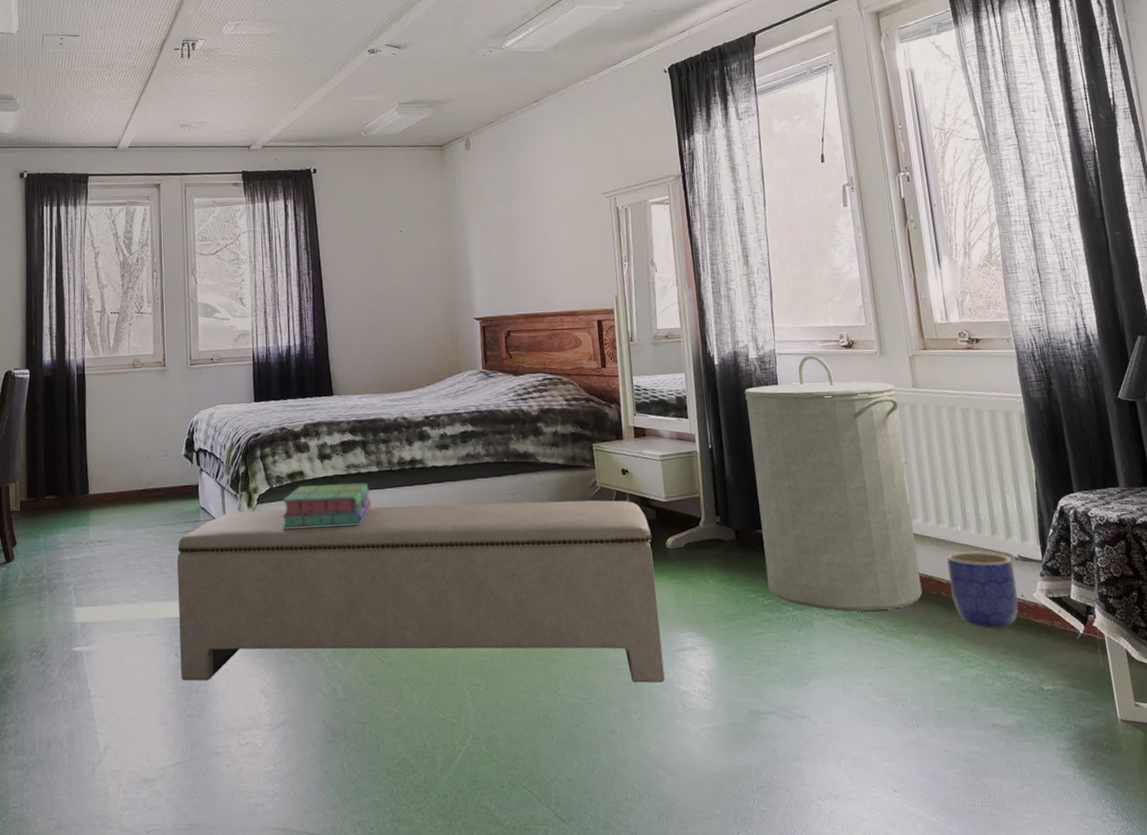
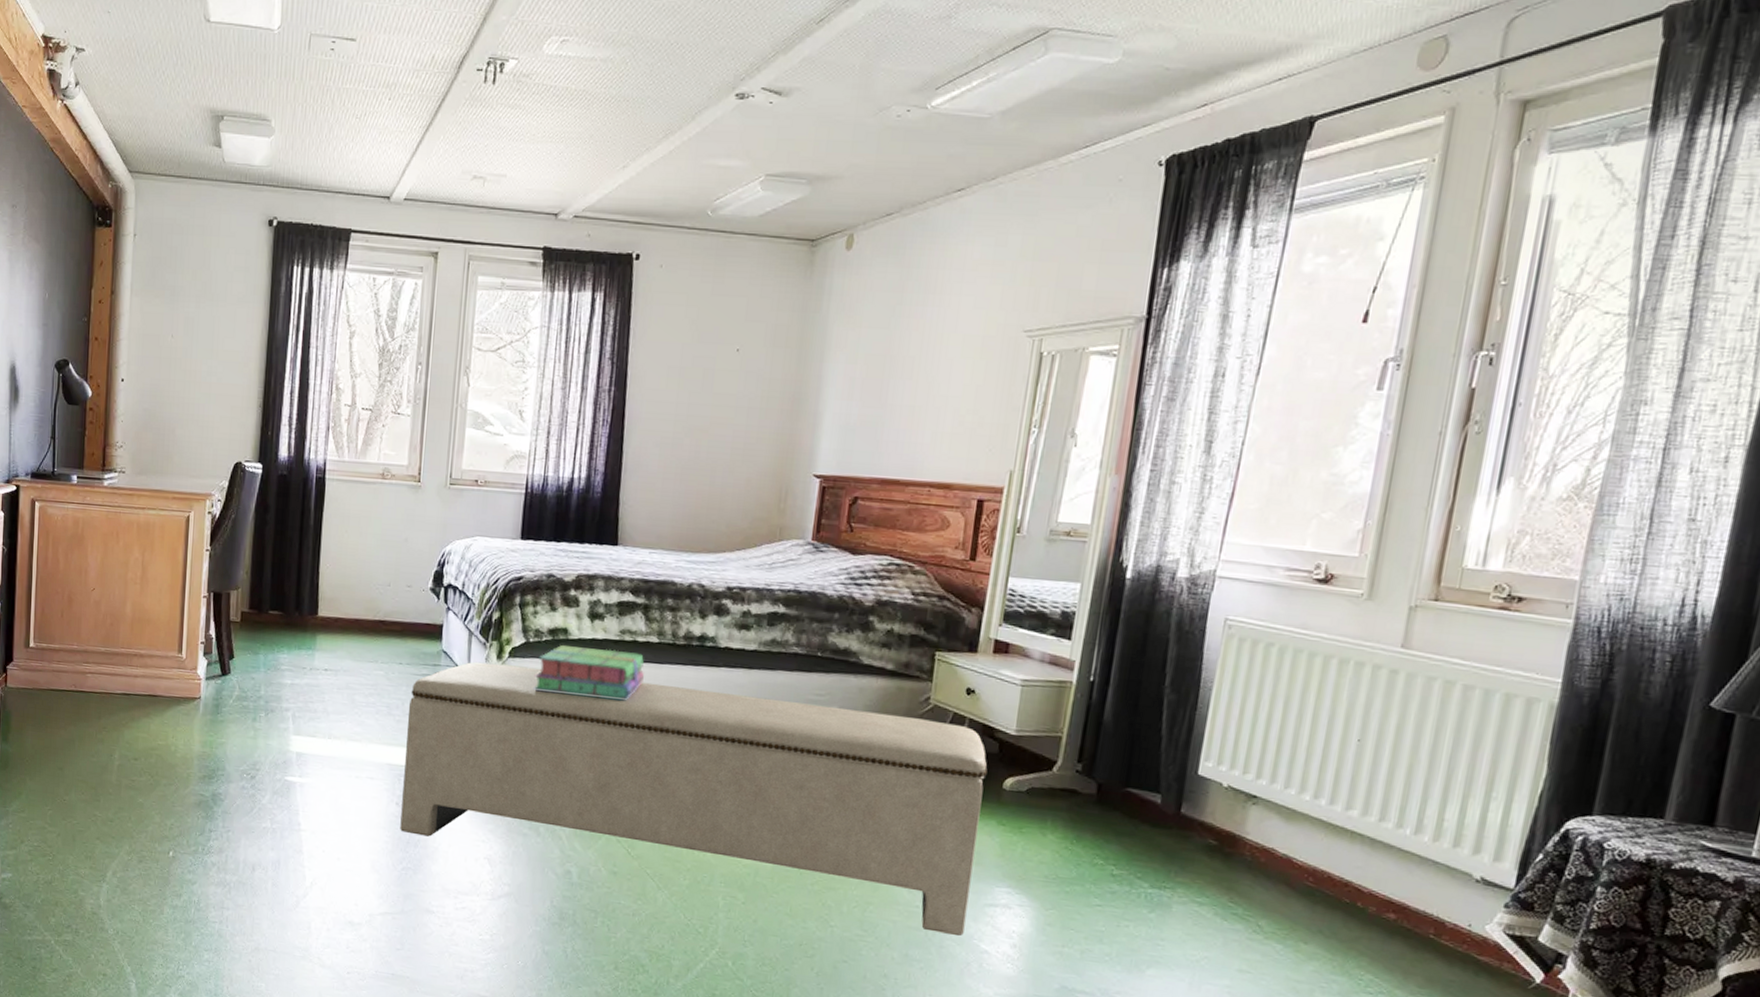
laundry hamper: present [745,354,923,612] -> none [1123,583,1375,910]
planter: present [947,551,1019,629] -> none [1369,859,1471,958]

